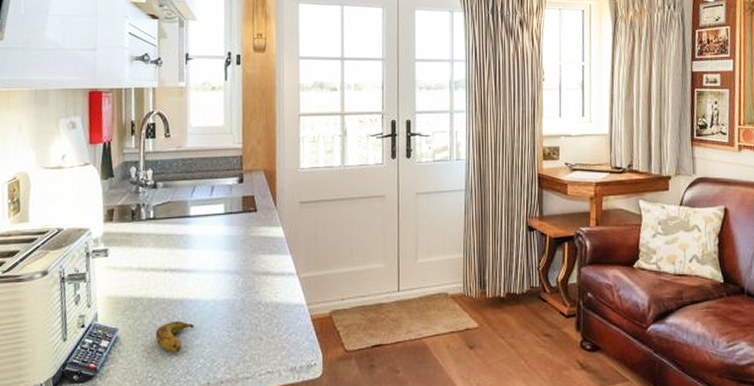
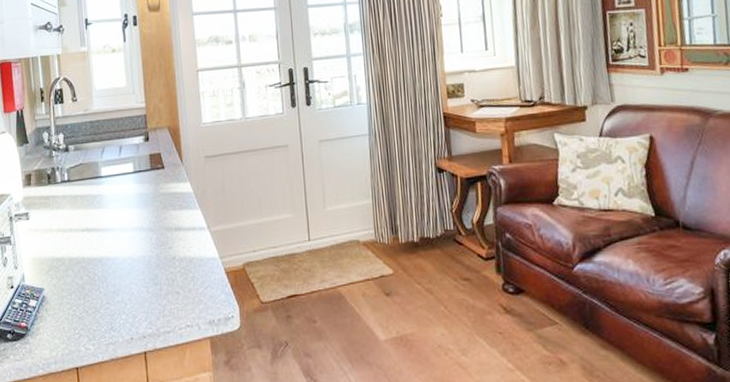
banana: present [155,321,194,353] -> none [79,278,114,310]

